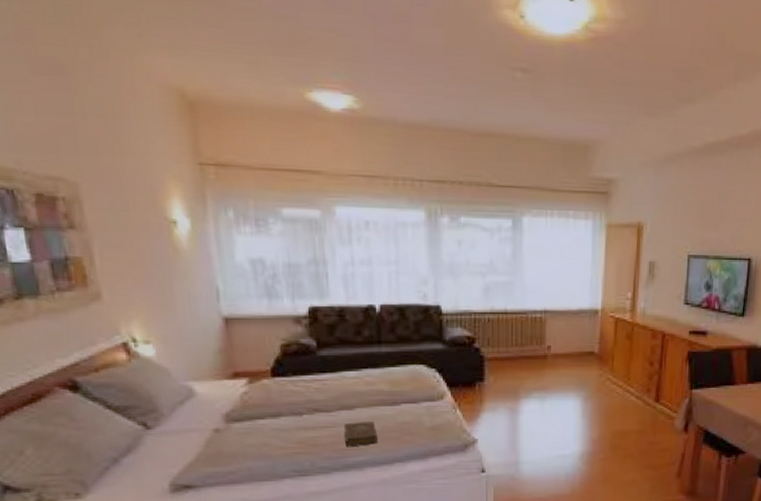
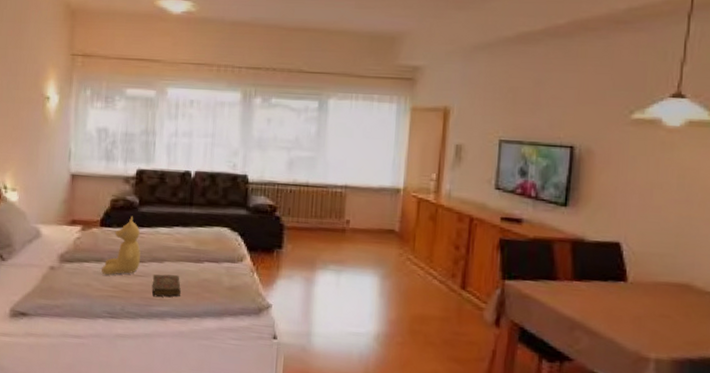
teddy bear: none [281,361,328,431] -> present [101,215,141,275]

